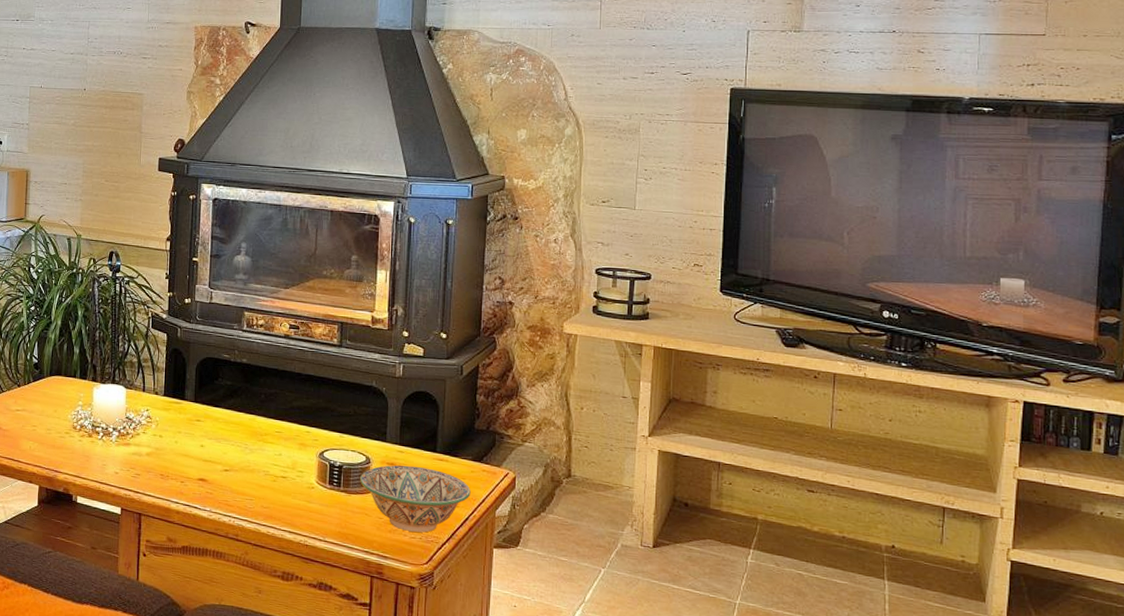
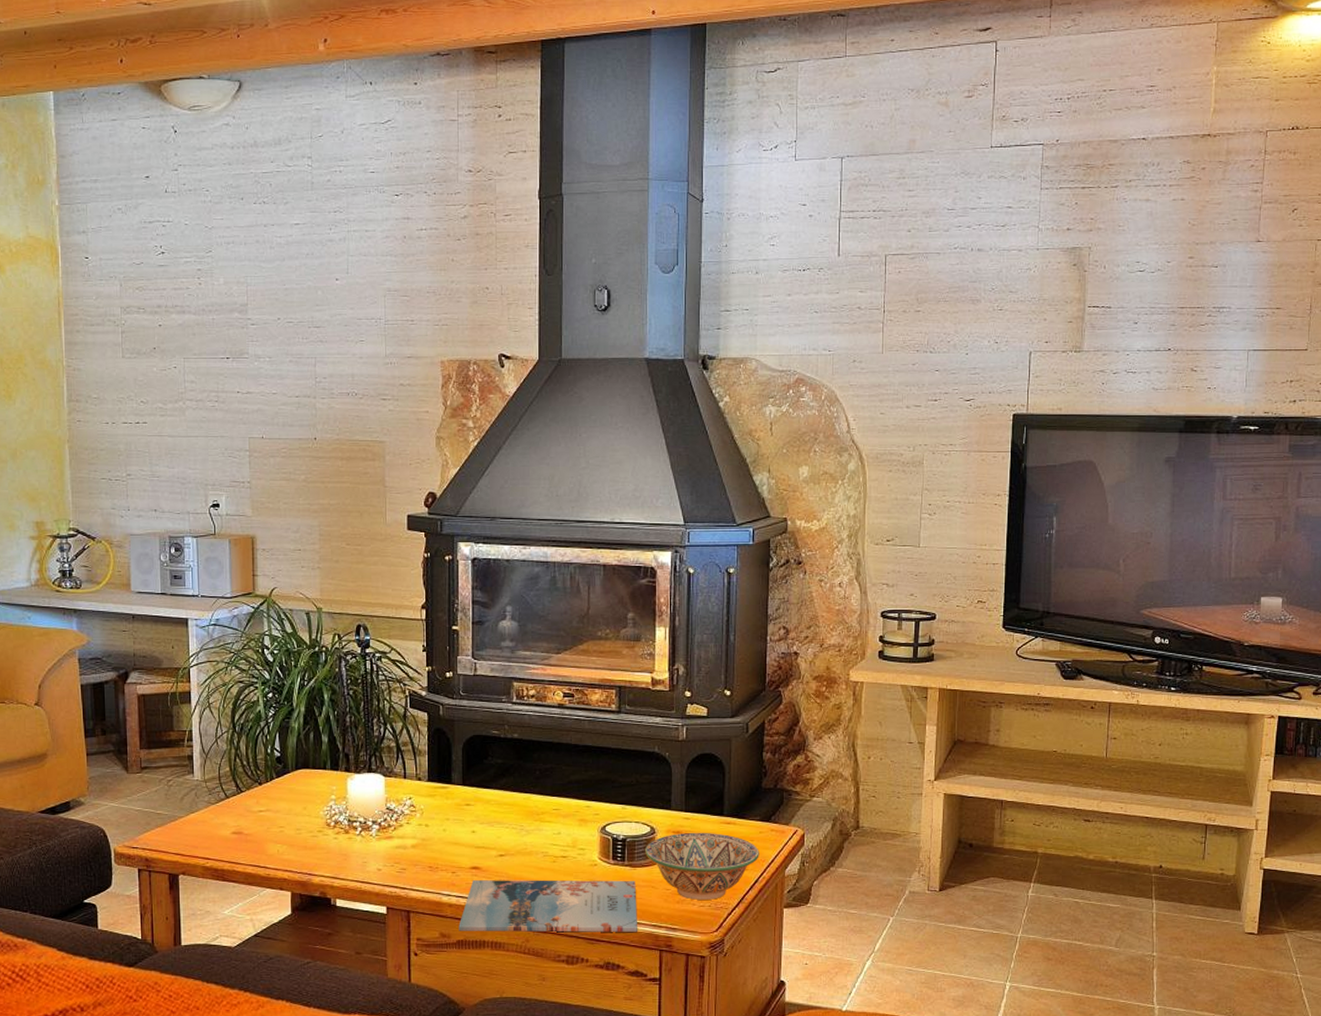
magazine: none [184,491,351,556] -> present [458,880,637,933]

